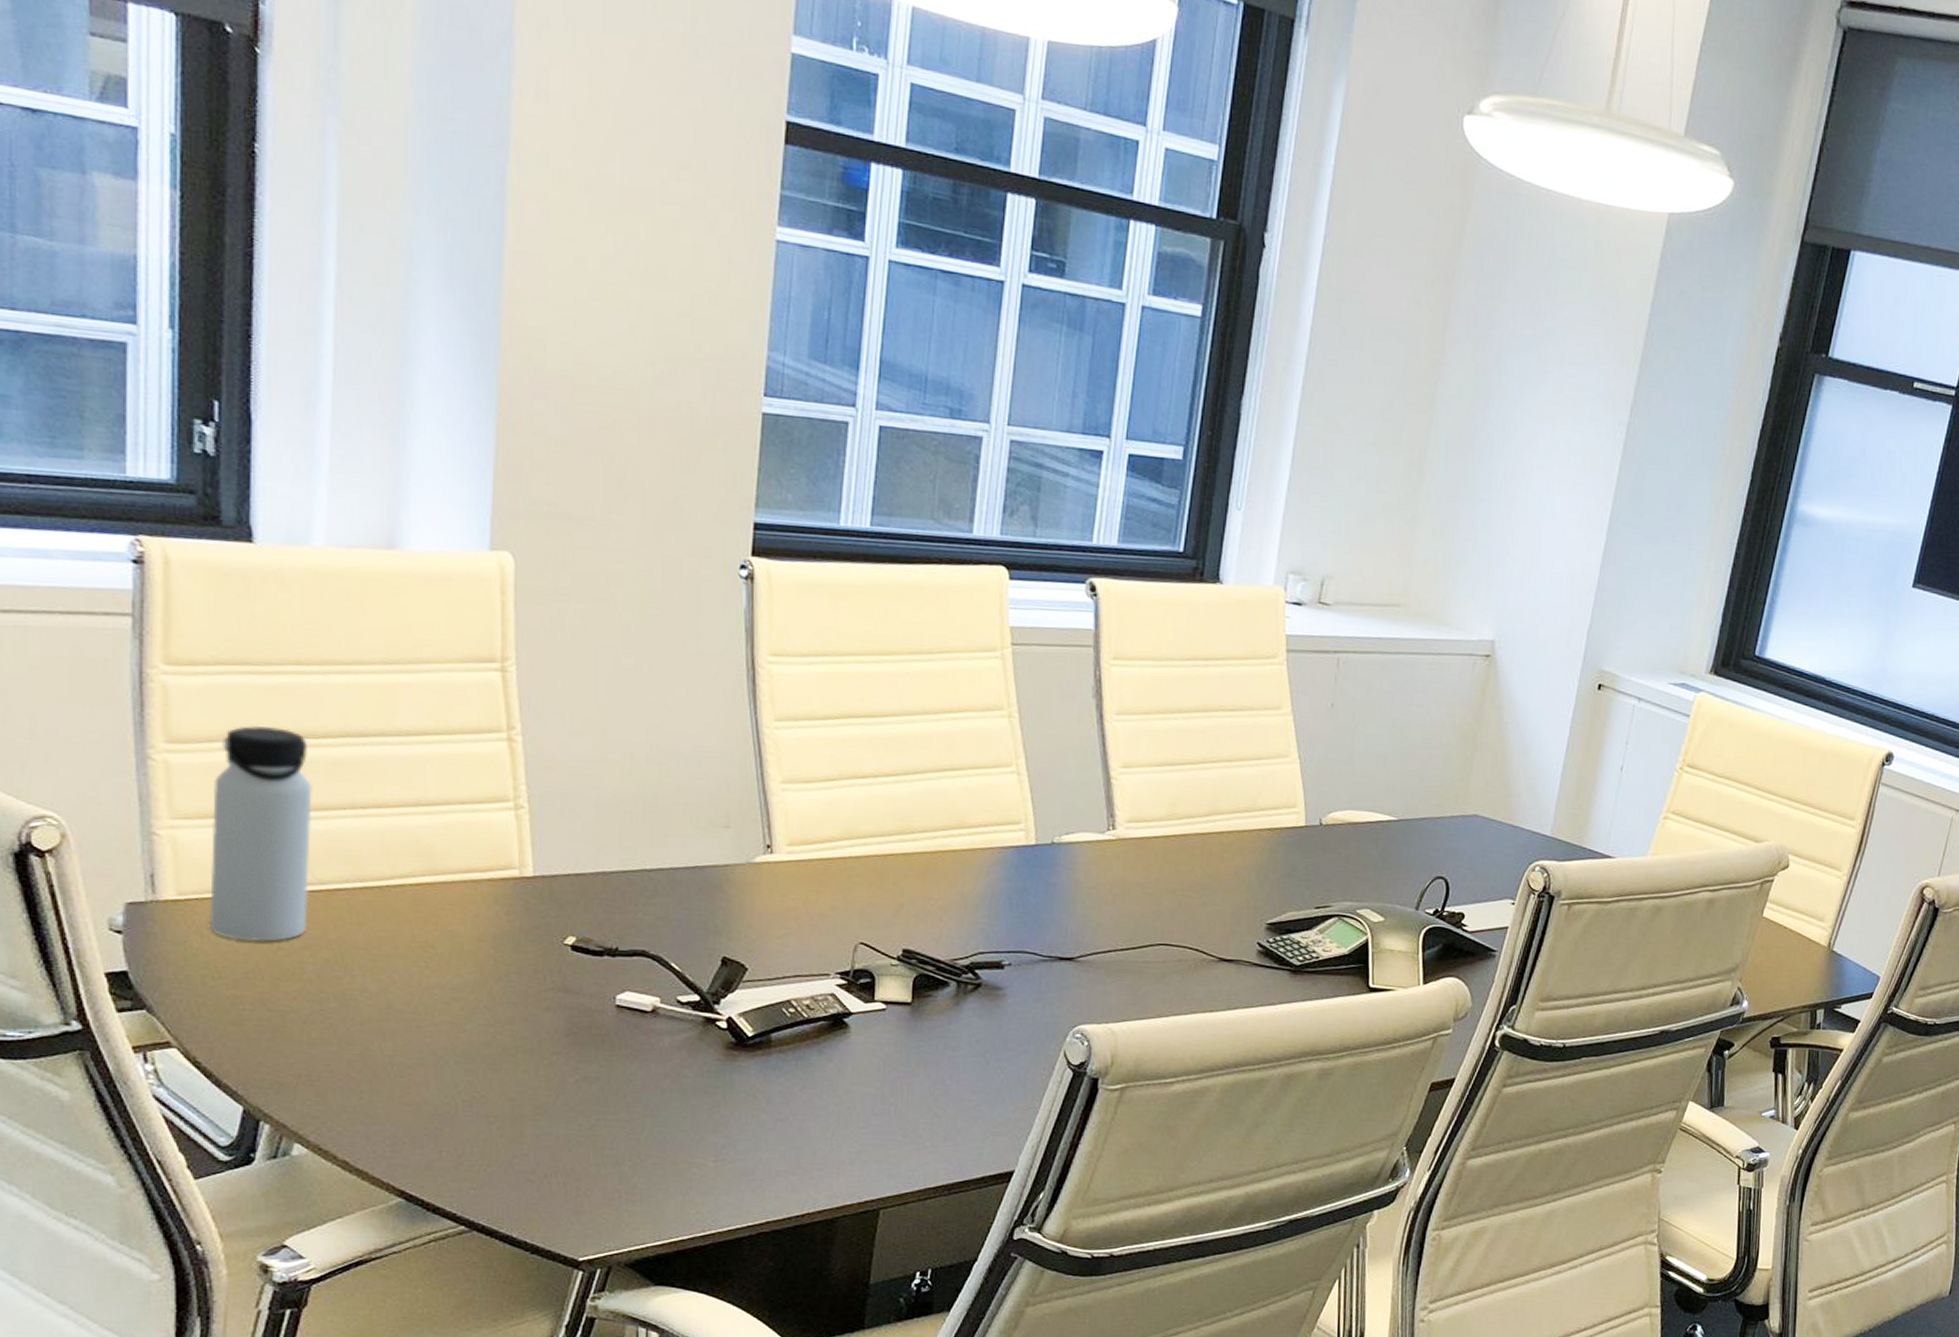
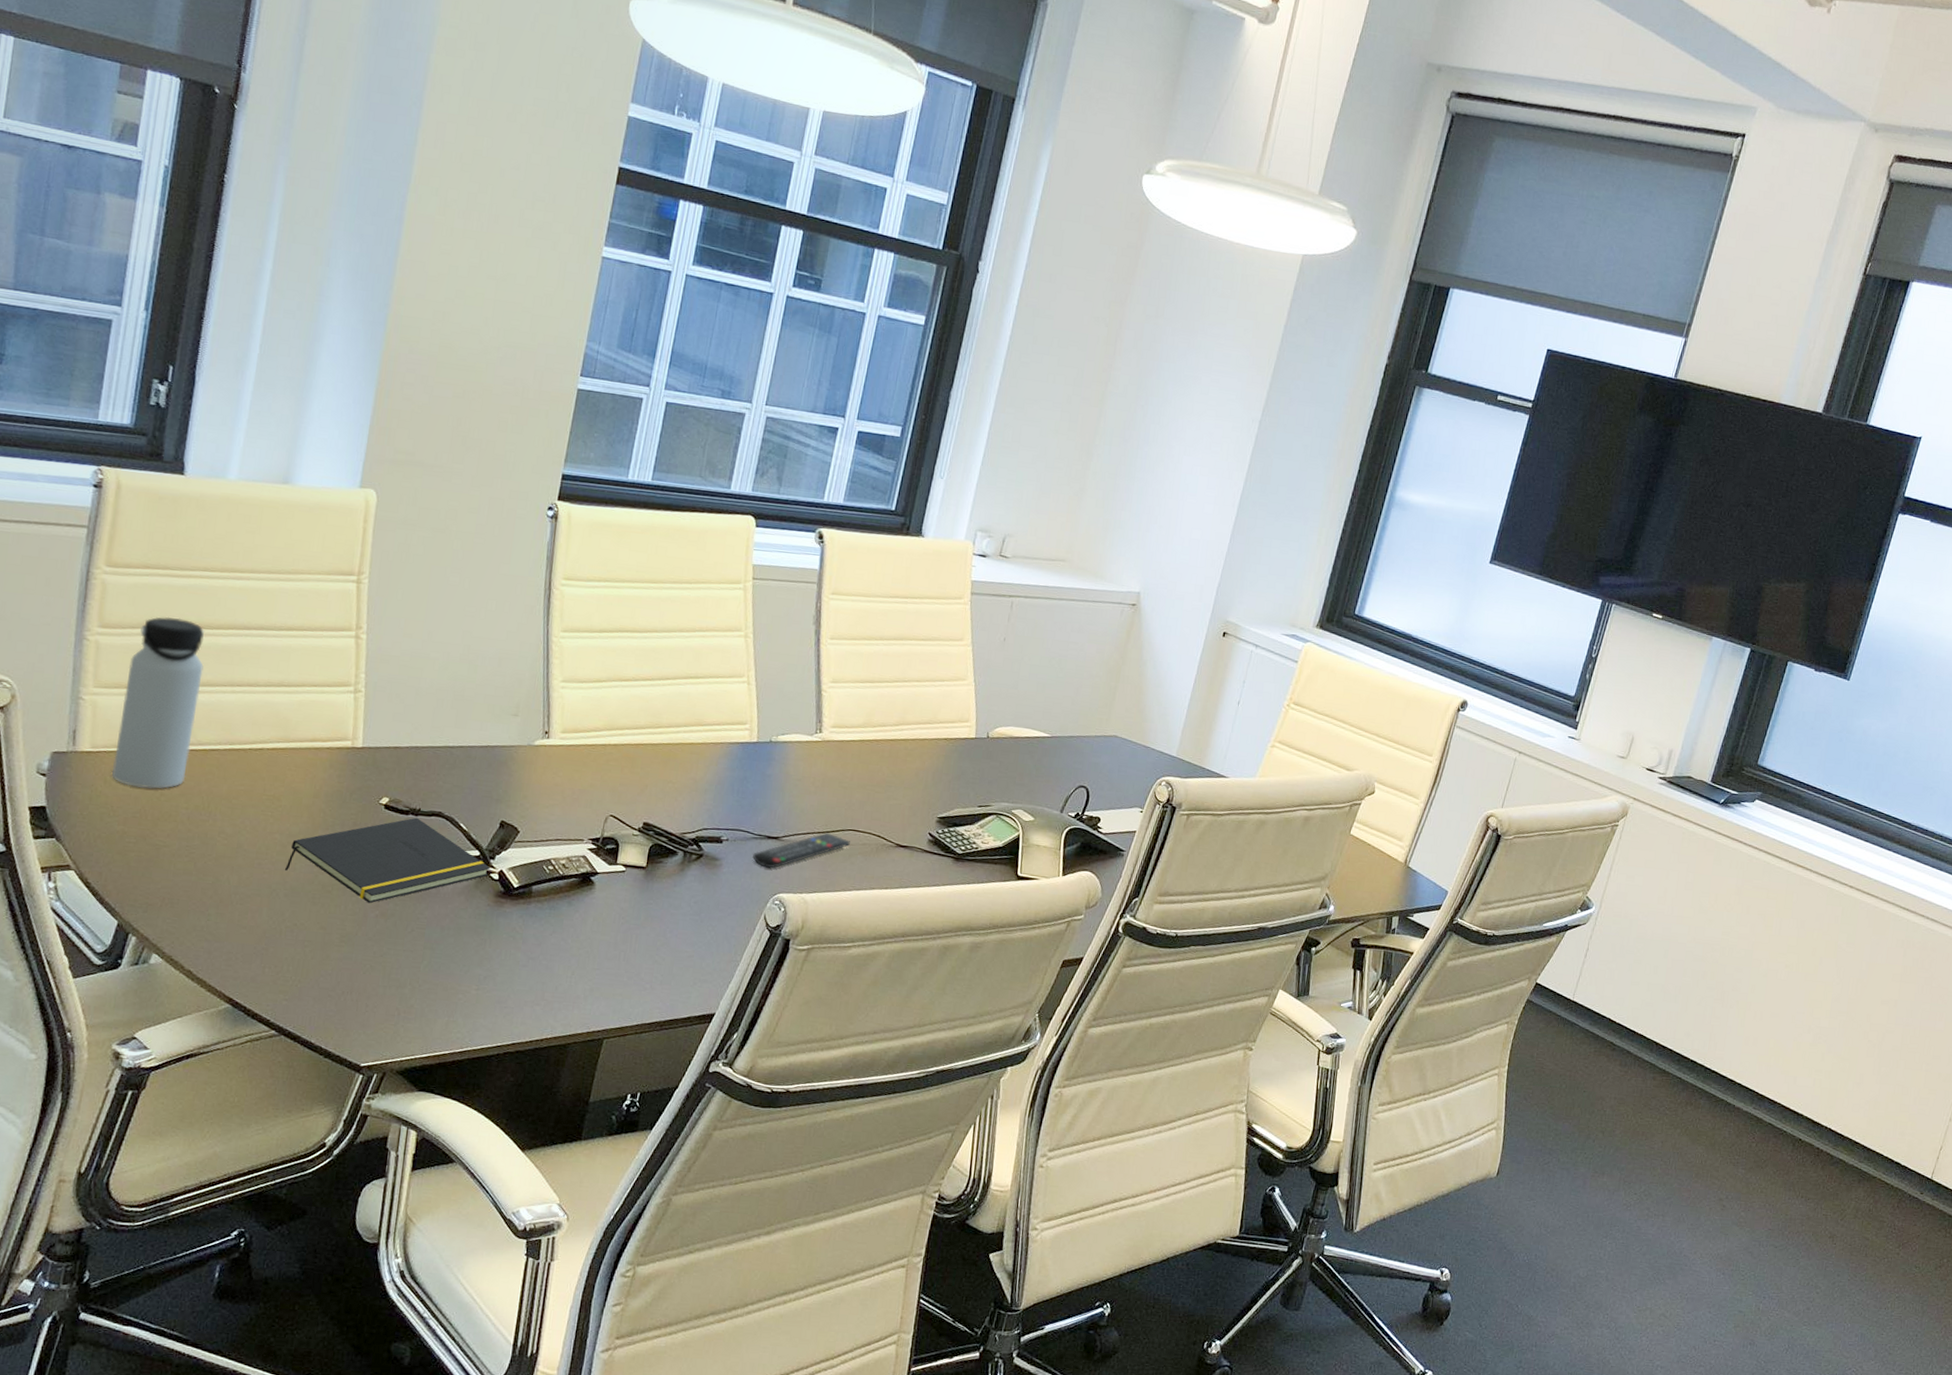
notepad: none [453,959,716,1067] -> present [285,817,491,904]
remote control: none [1042,949,1162,996] -> present [752,833,850,868]

